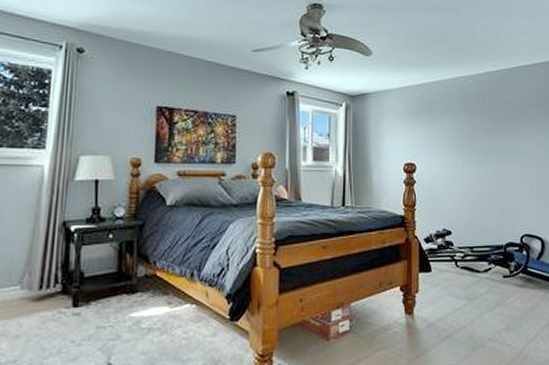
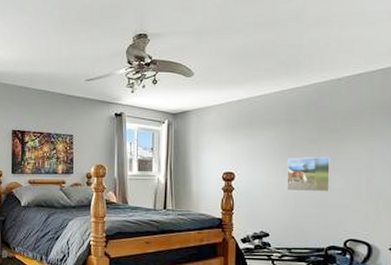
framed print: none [466,147,506,185] -> present [287,156,331,192]

